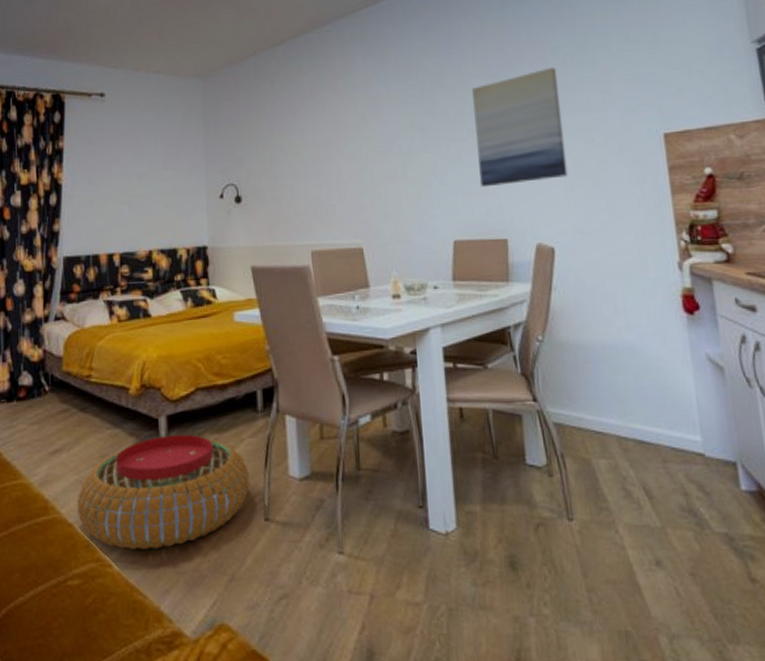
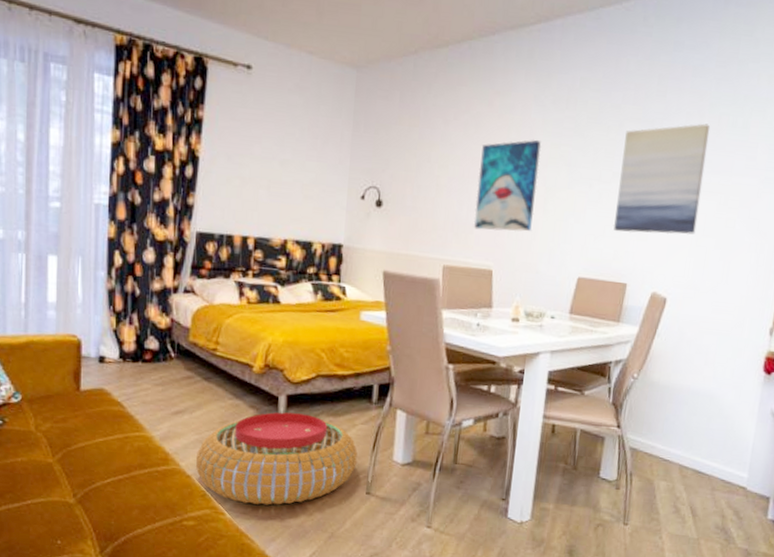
wall art: none [332,111,396,209] -> present [473,139,542,232]

